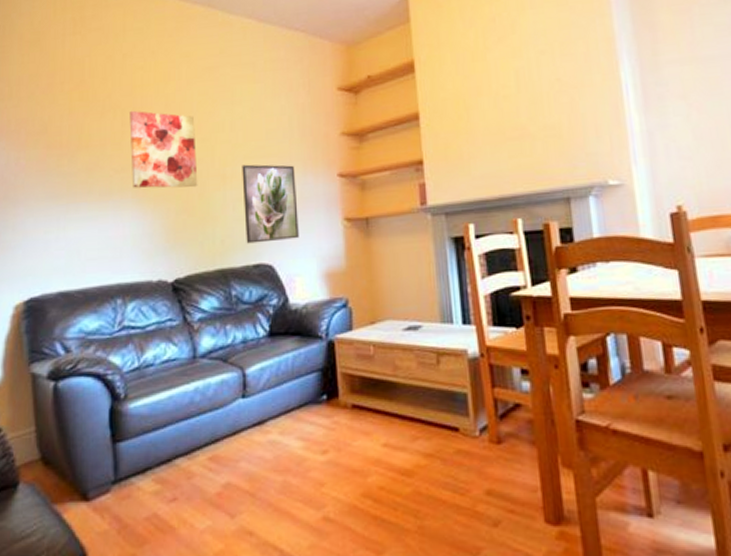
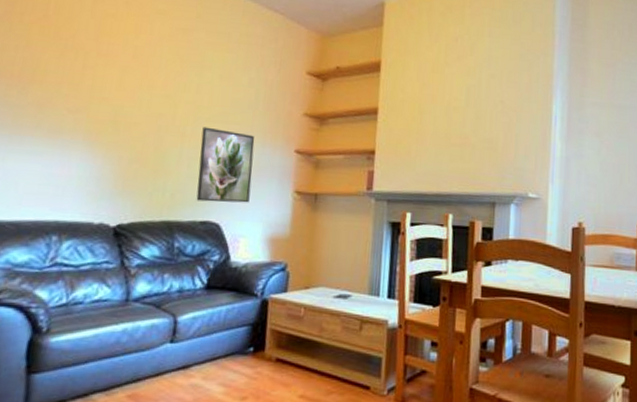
wall art: present [129,110,198,188] -> none [86,55,161,140]

